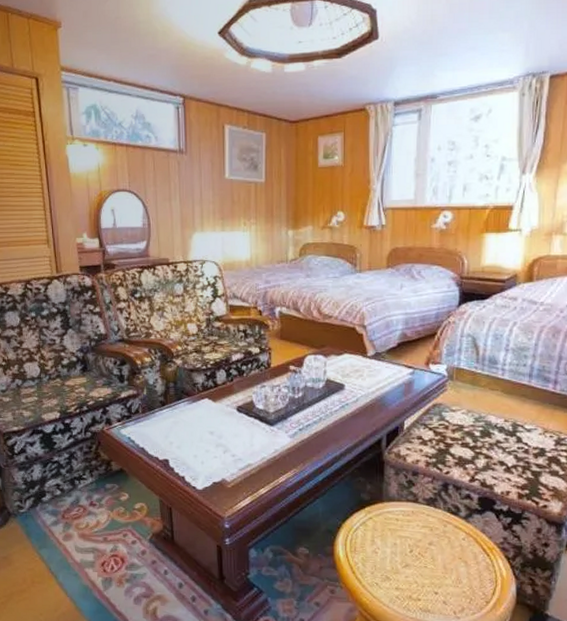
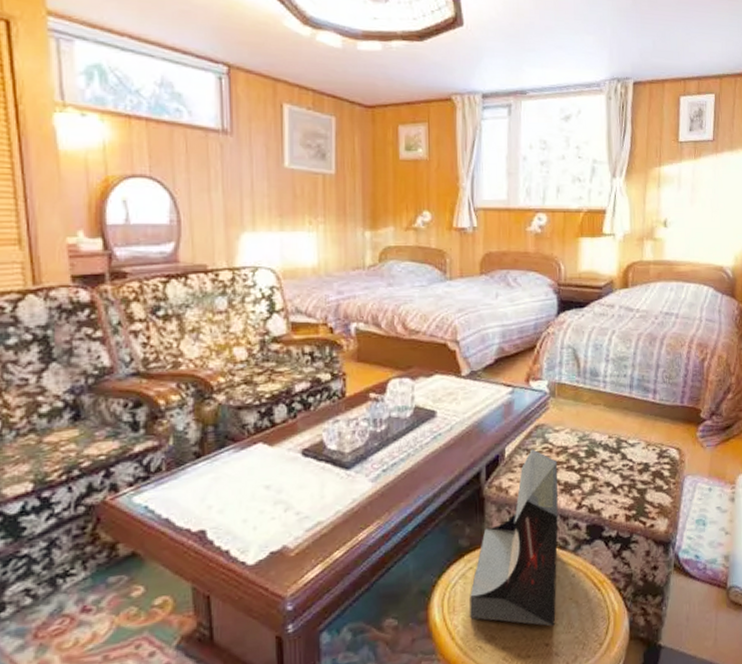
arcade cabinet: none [369,424,453,578] -> present [470,449,558,626]

